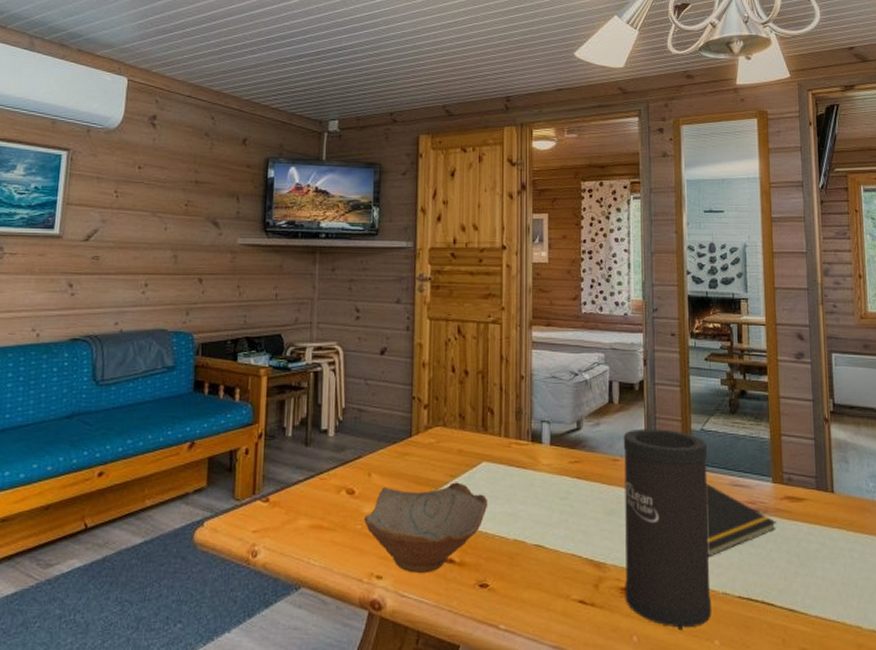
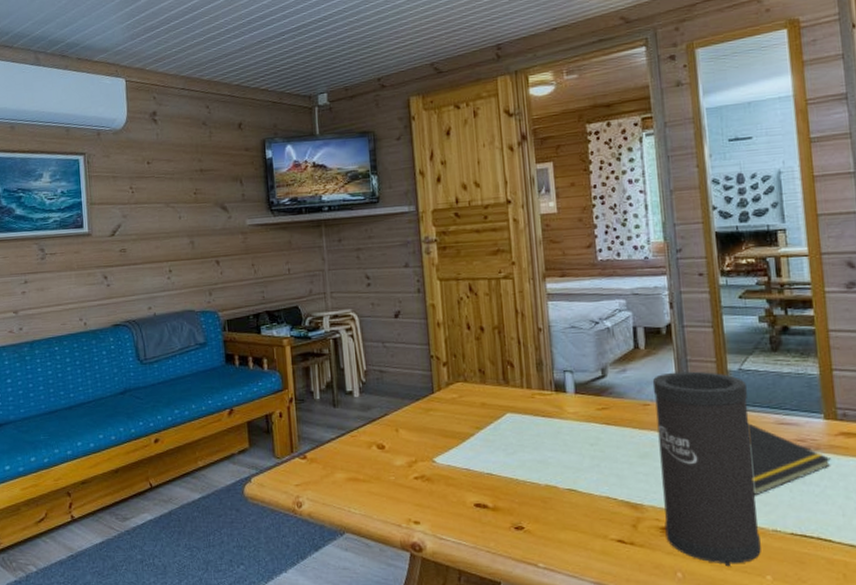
bowl: present [364,482,488,573] -> none [397,433,517,518]

